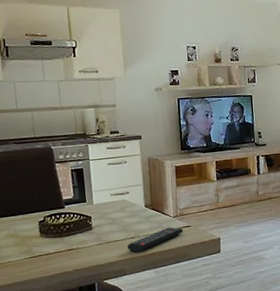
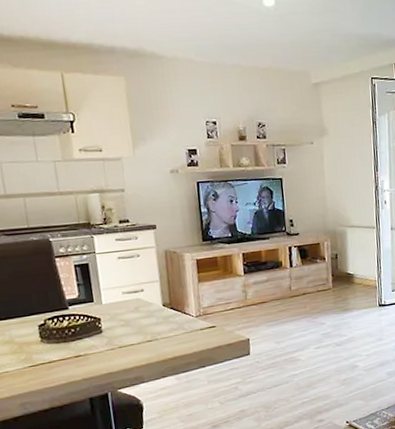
remote control: present [127,227,183,253] -> none [143,328,207,358]

